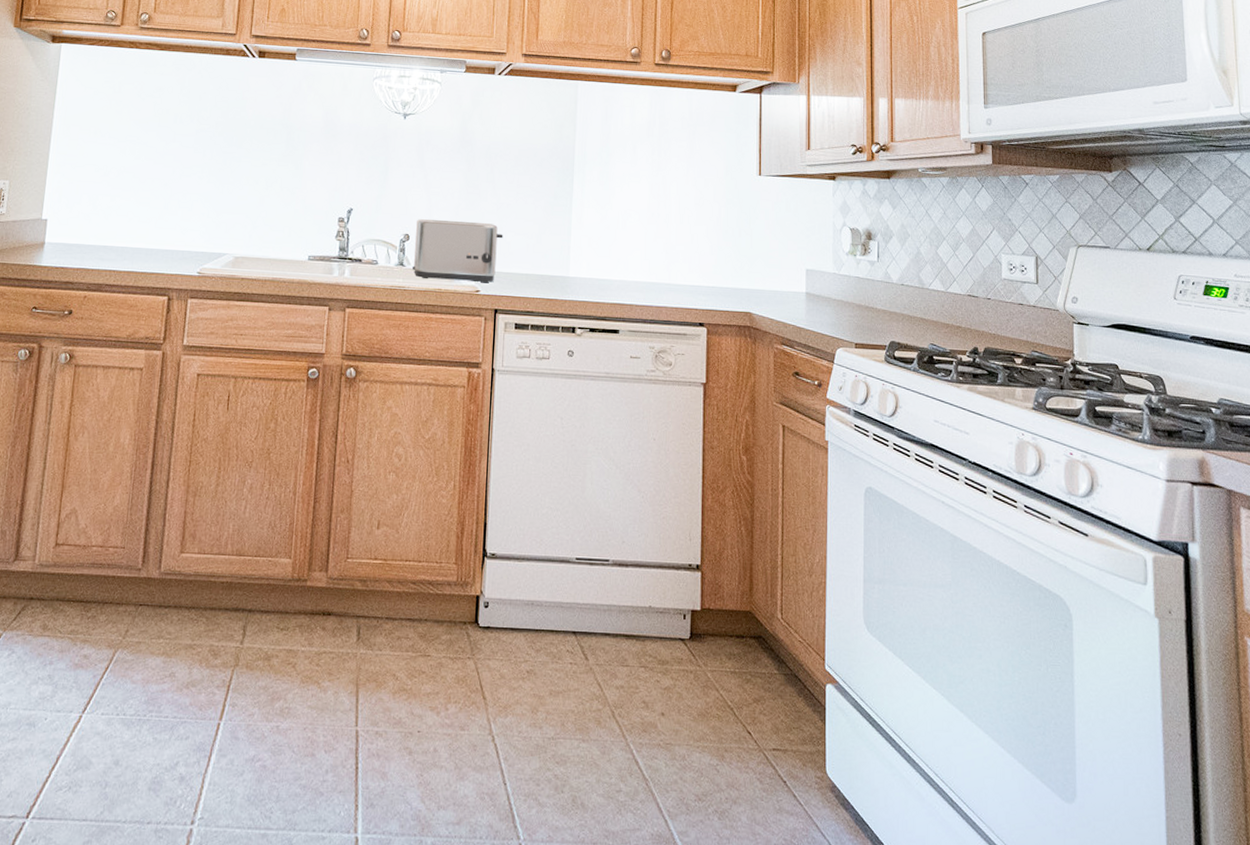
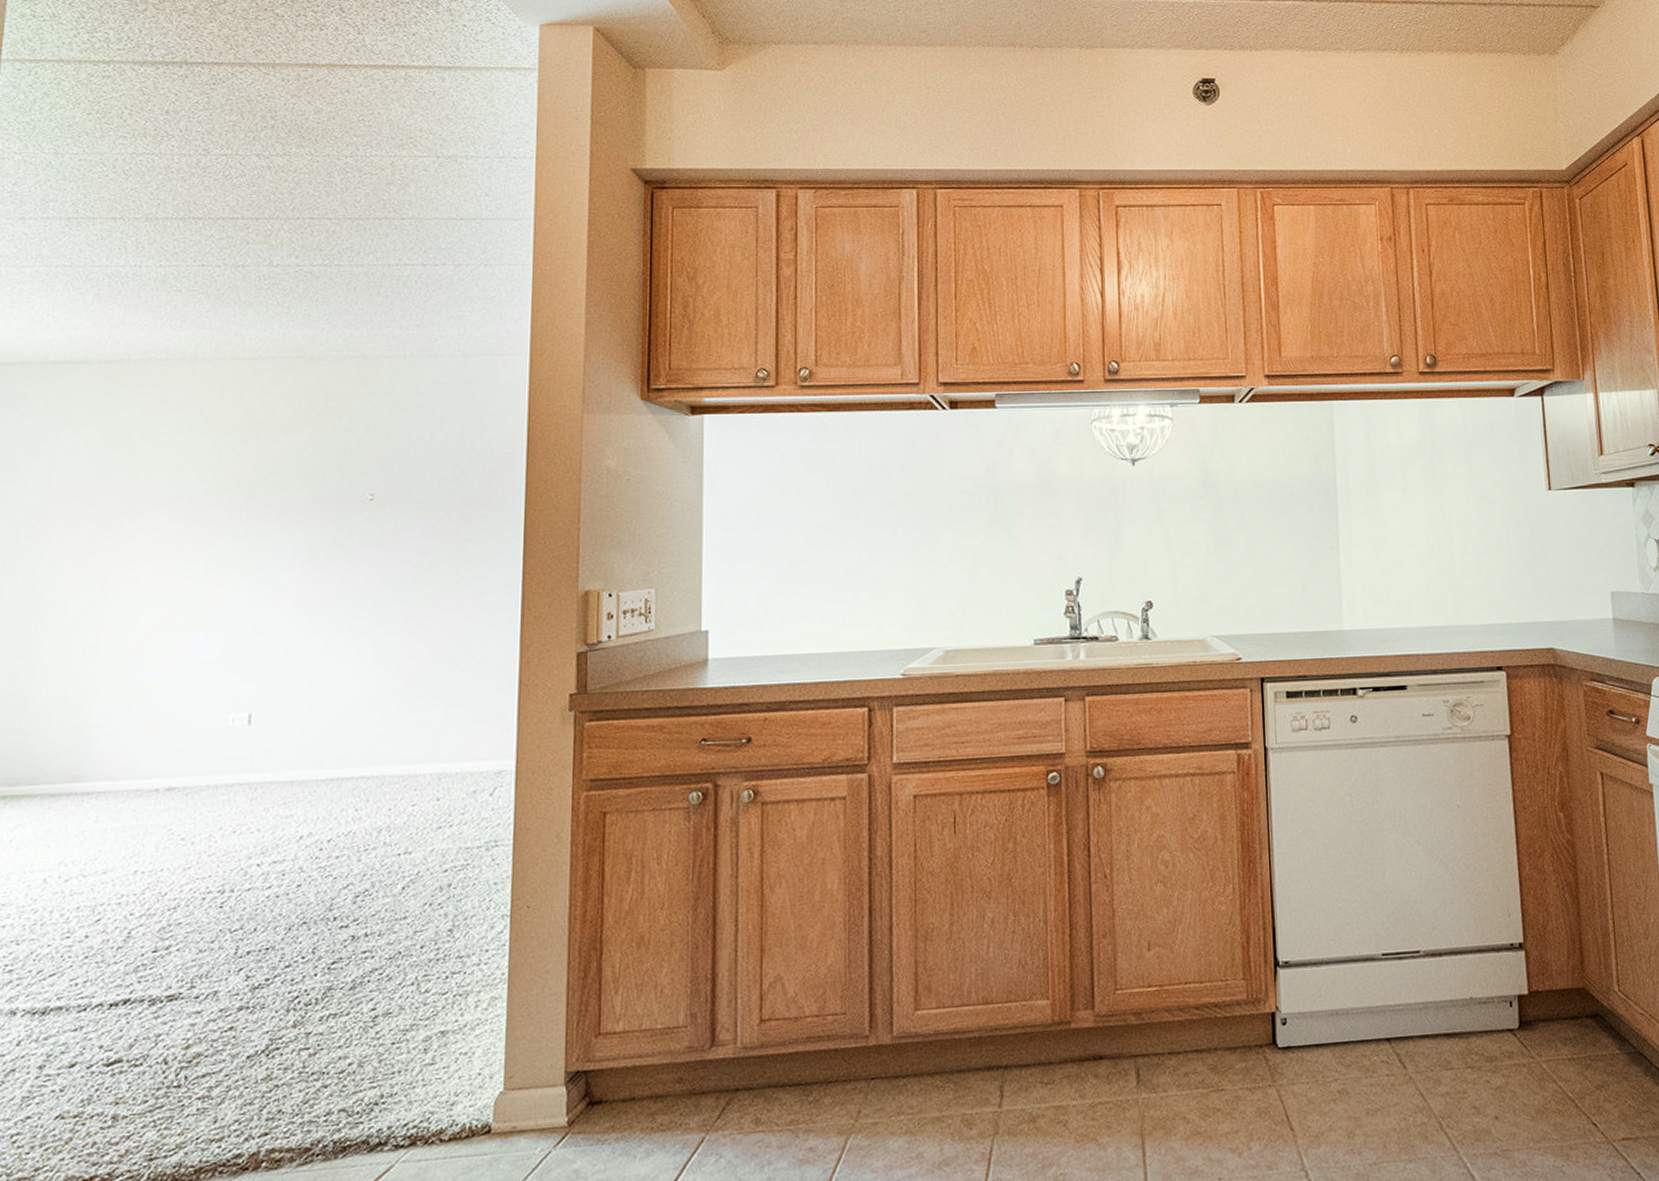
toaster: present [413,219,503,283] -> none [1158,577,1263,652]

